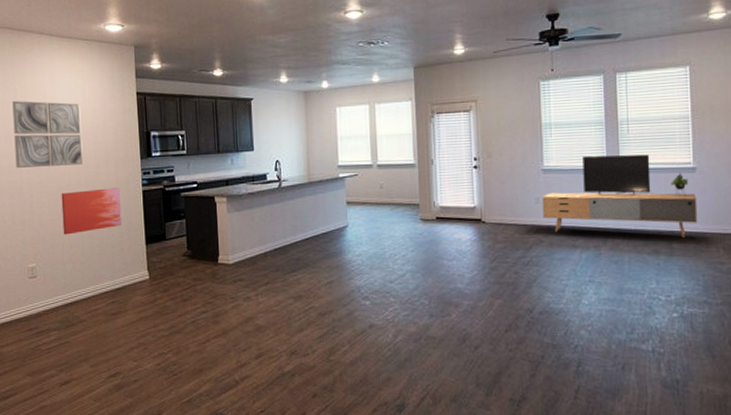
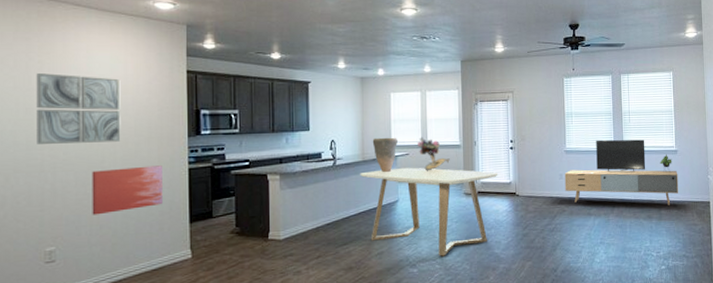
dining table: none [306,189,460,289] -> present [360,167,498,257]
decorative urn: none [318,156,346,196] -> present [372,137,399,173]
bouquet: none [367,155,403,194] -> present [417,136,450,171]

